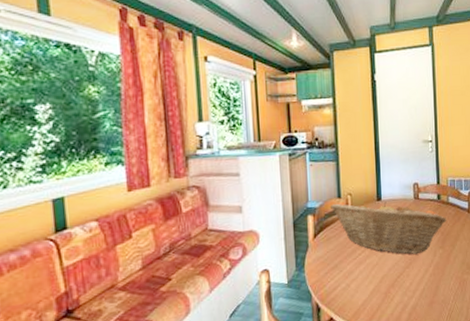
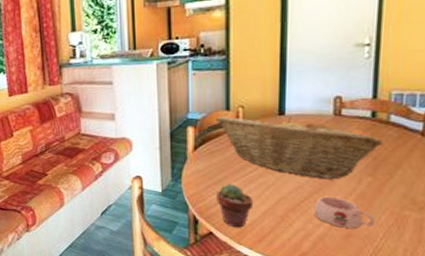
potted succulent: none [334,267,364,310] -> present [217,184,254,228]
mug: none [407,269,448,296] -> present [314,196,376,228]

